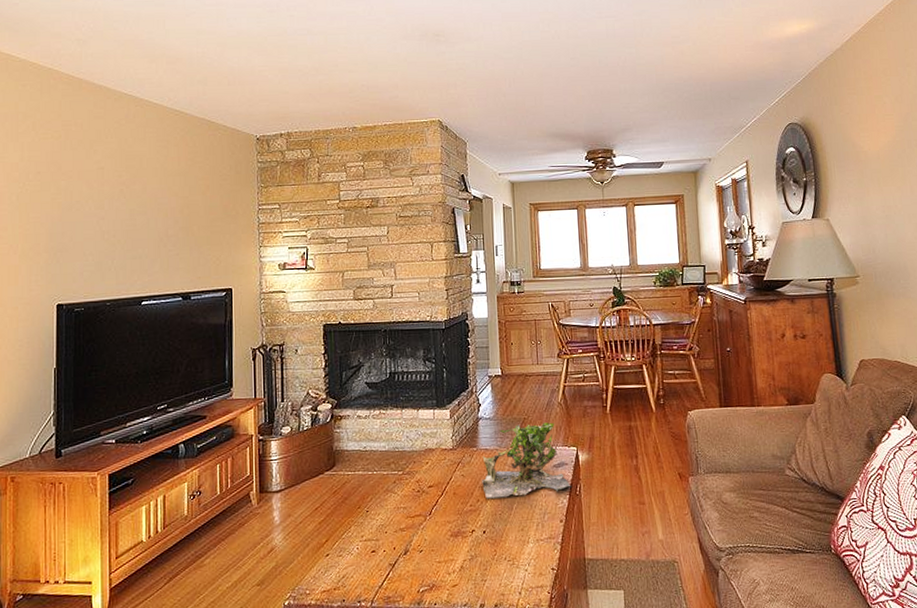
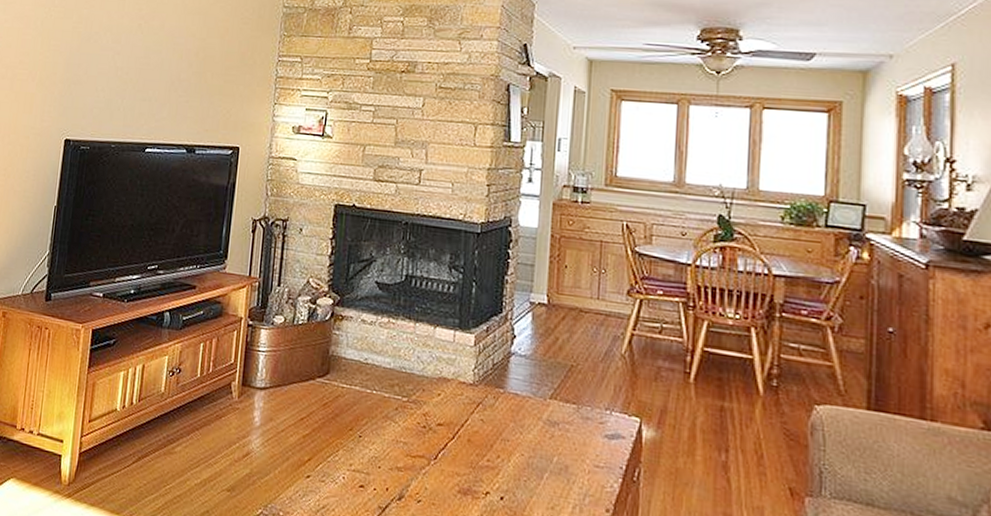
plant: present [482,422,573,499] -> none [506,371,629,472]

